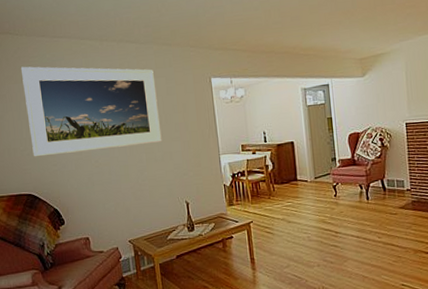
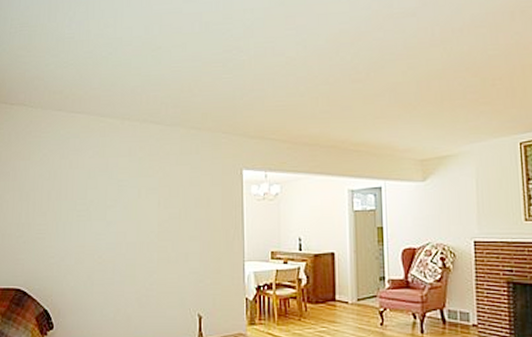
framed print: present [20,66,162,157] -> none [29,142,179,246]

